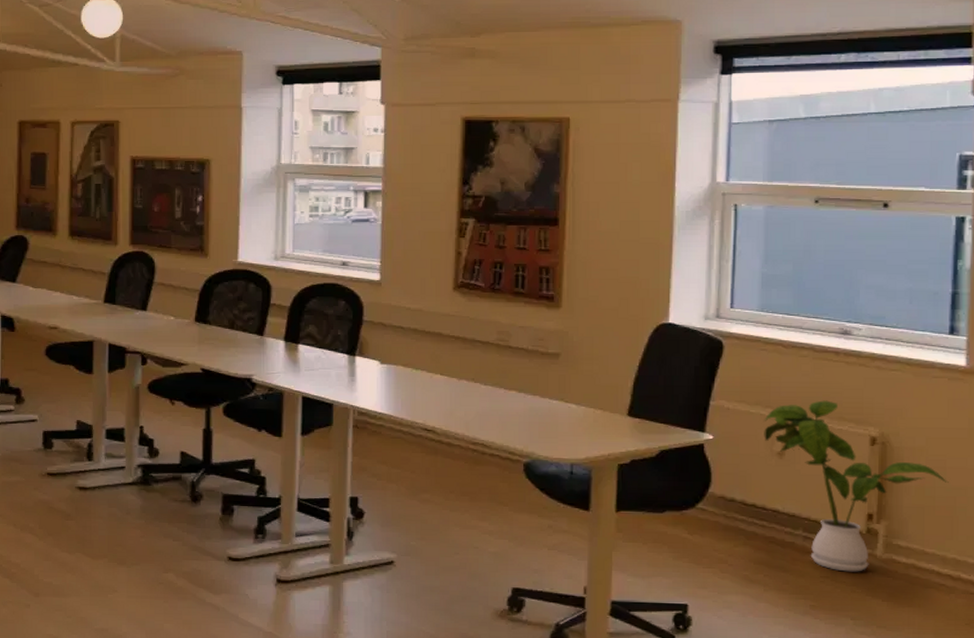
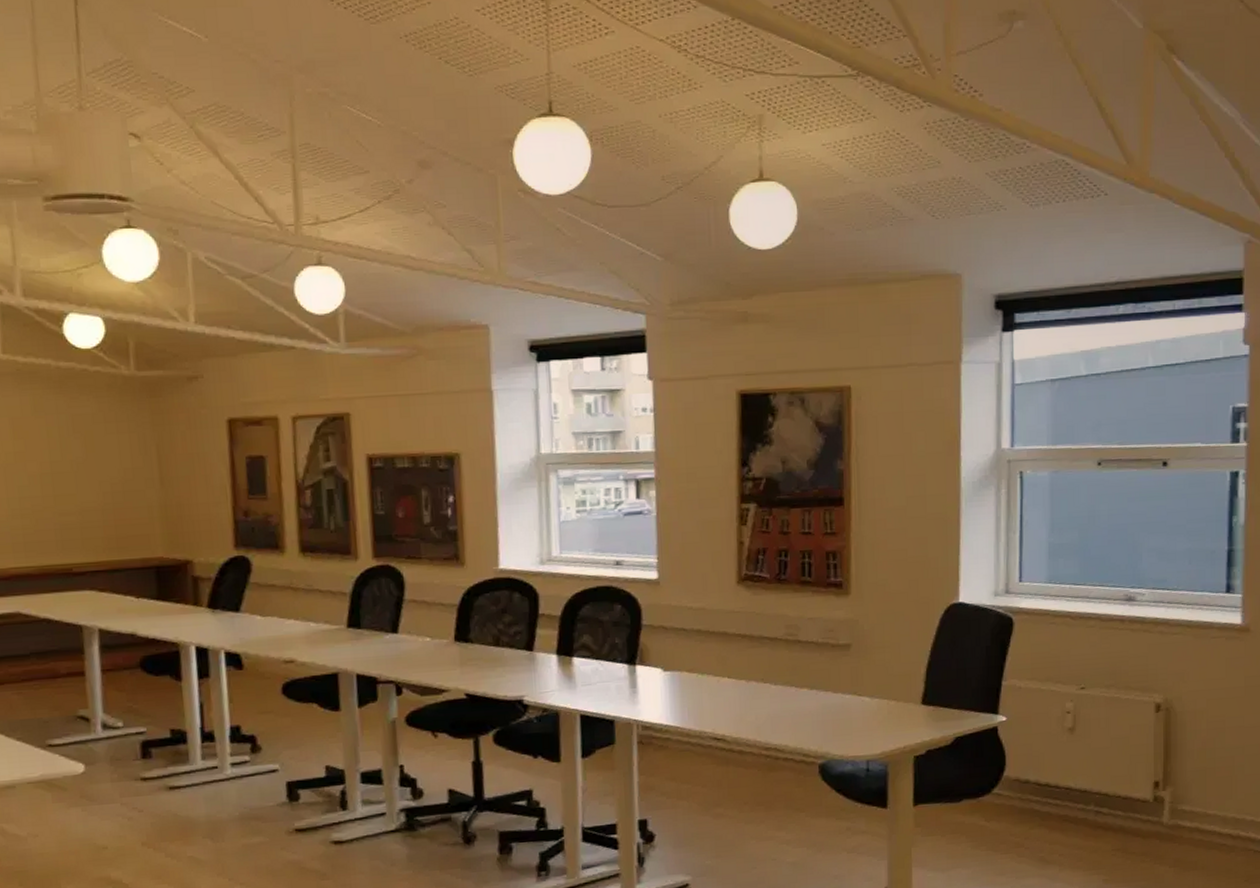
house plant: present [764,400,949,572] -> none [1055,670,1228,843]

